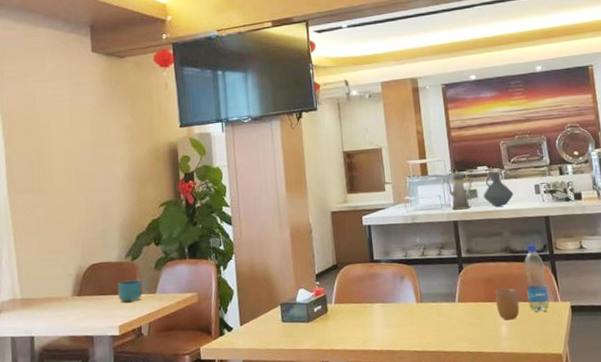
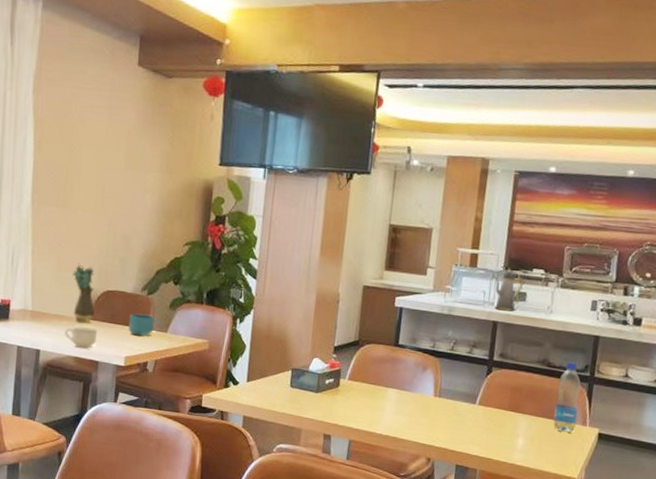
cup: none [56,304,90,326] -> present [65,327,98,348]
vase: none [57,243,84,302] -> present [73,263,95,324]
jug: present [483,172,514,207] -> none [532,278,567,316]
cup: present [495,288,520,321] -> none [517,400,545,435]

